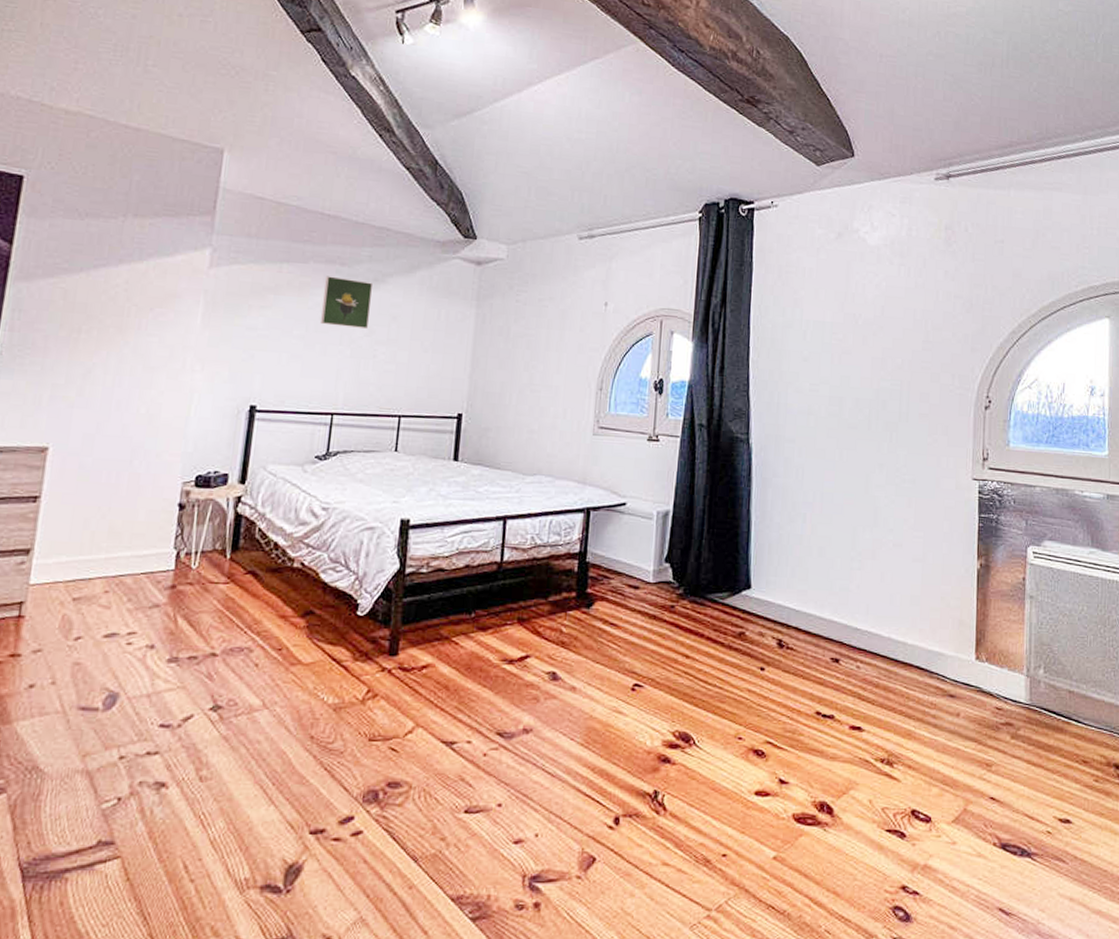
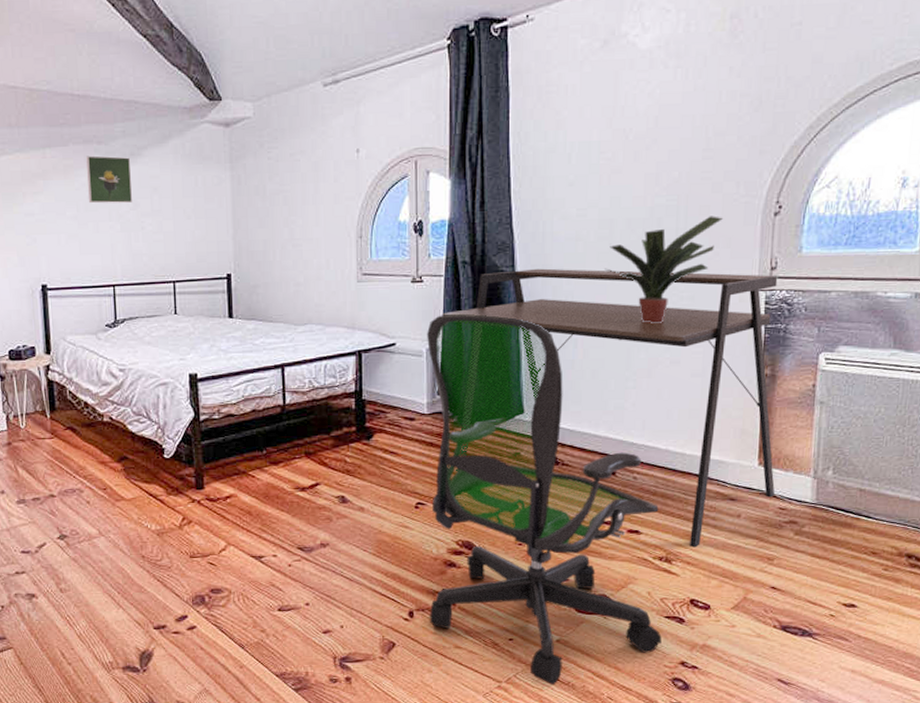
office chair: none [637,476,883,915] -> present [427,313,662,686]
desk: none [677,438,992,749] -> present [443,268,778,548]
potted plant: none [834,403,940,504] -> present [605,216,723,323]

